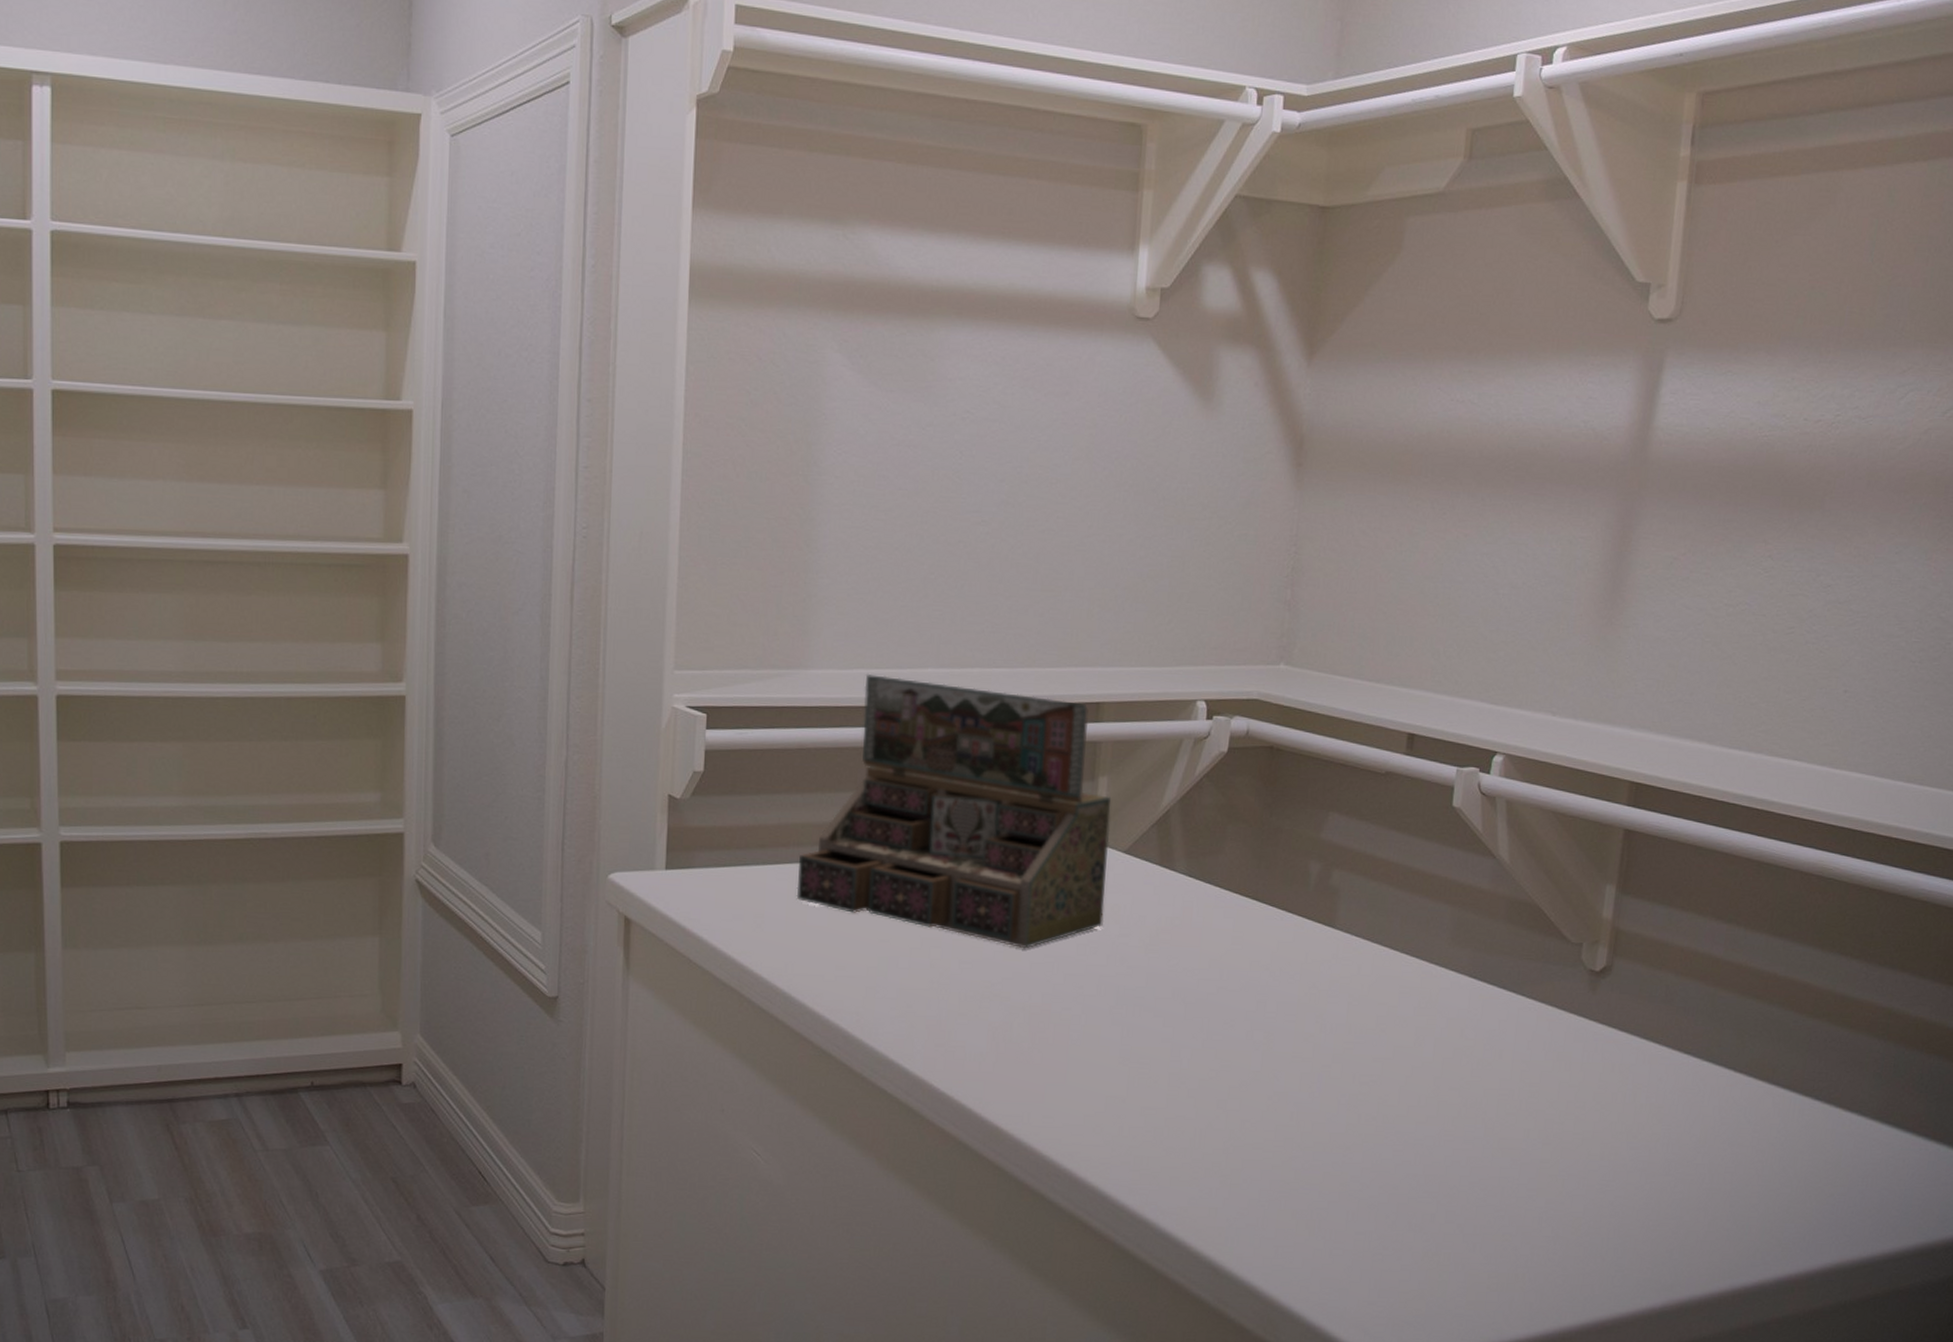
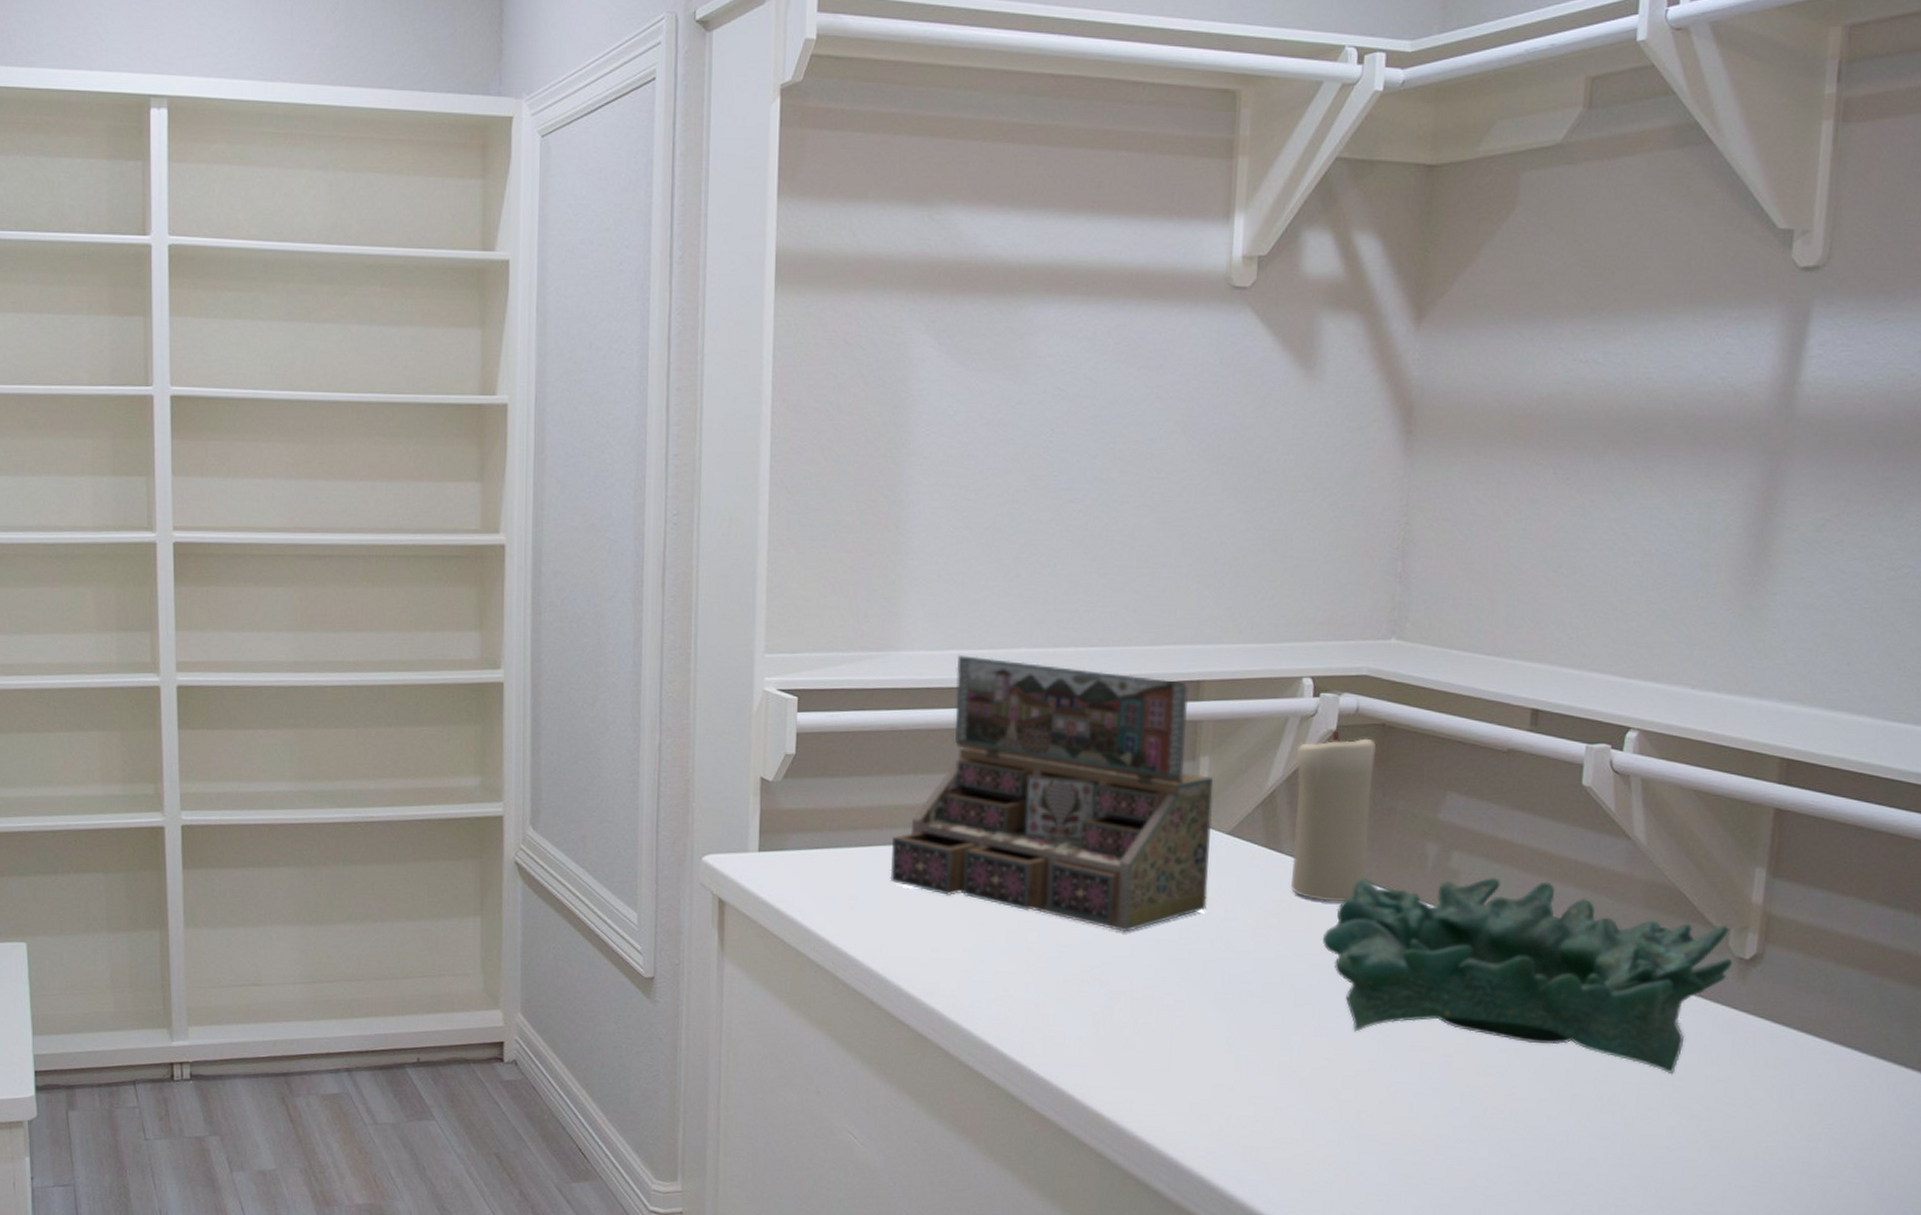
candle: none [1182,752,1265,919] -> present [1290,730,1377,902]
decorative bowl: none [1211,895,1584,1081] -> present [1322,878,1732,1075]

